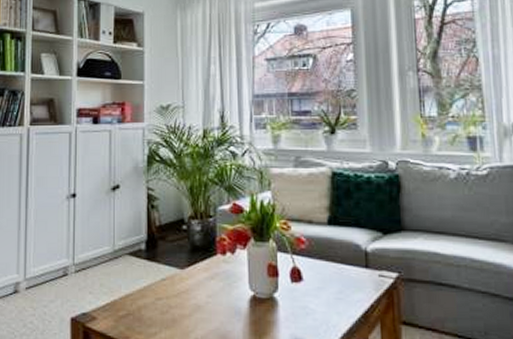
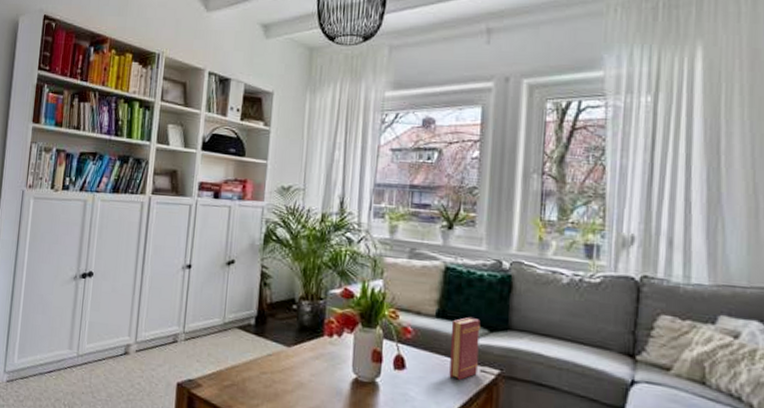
book: none [344,221,377,287] -> present [449,316,480,380]

